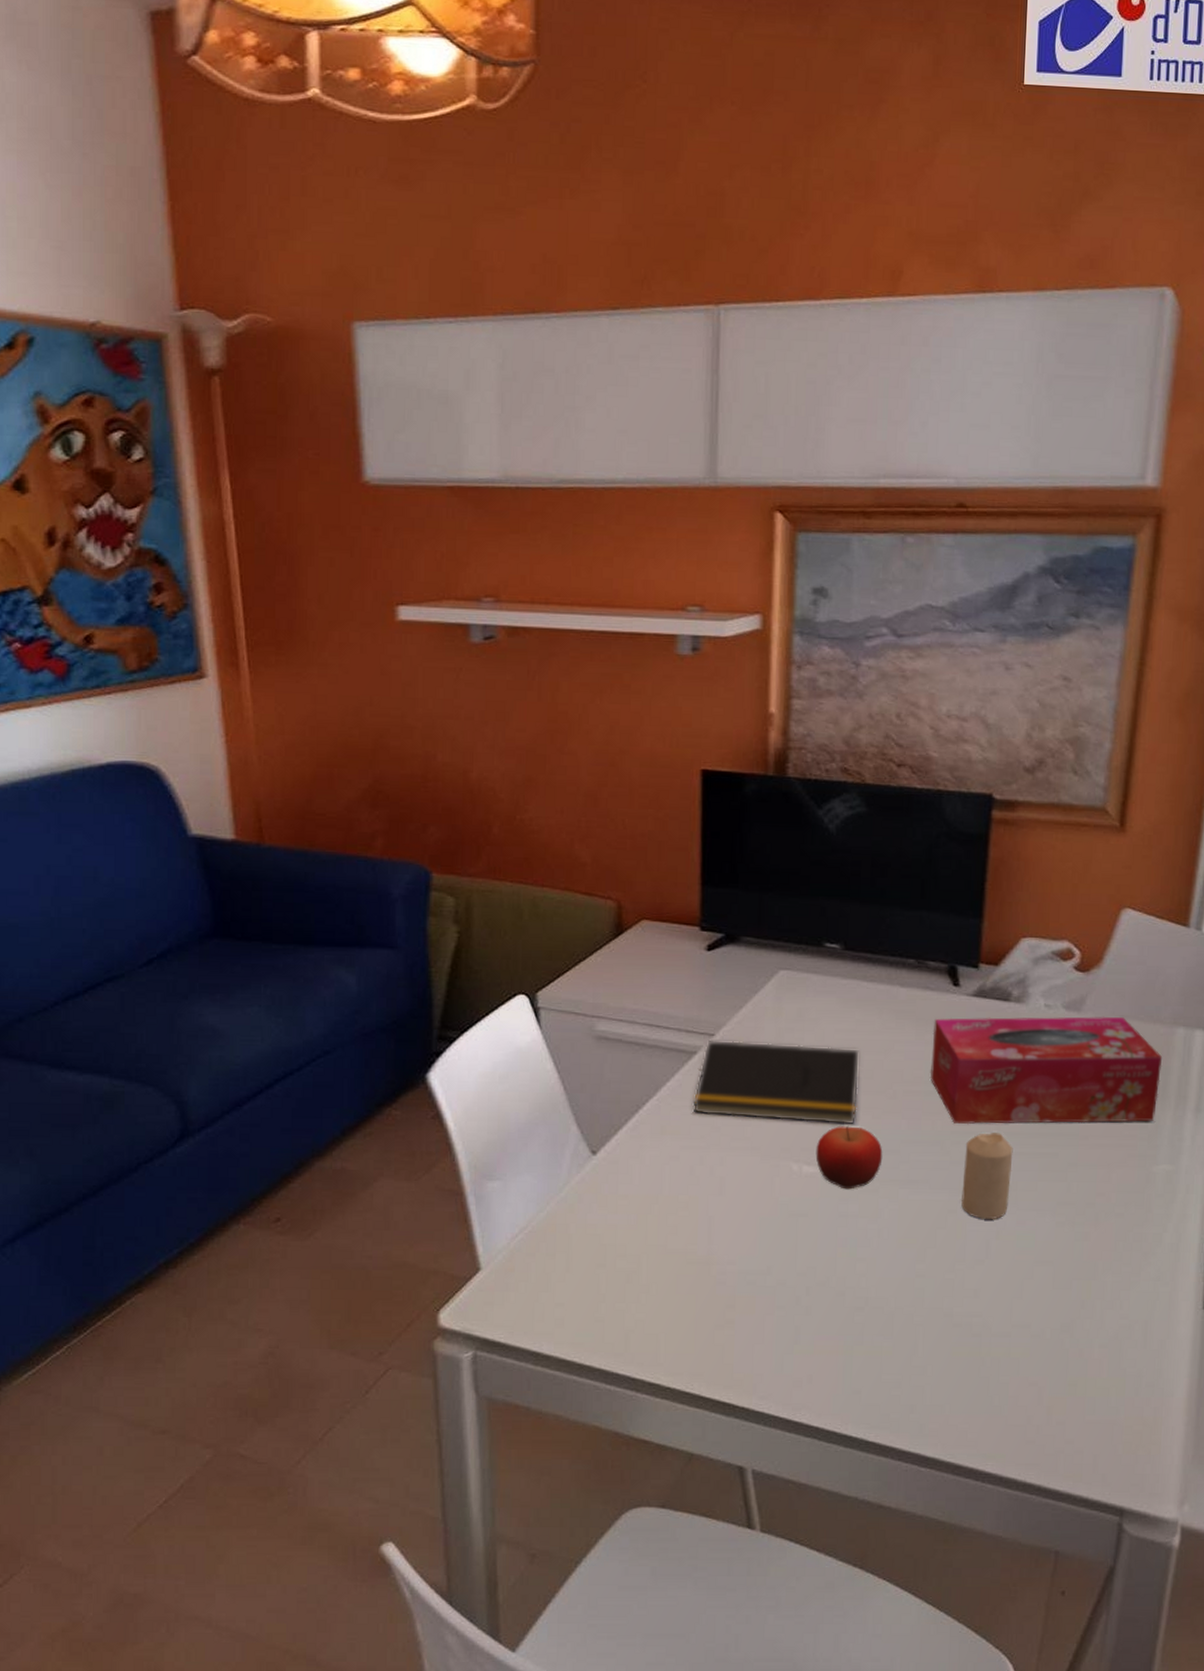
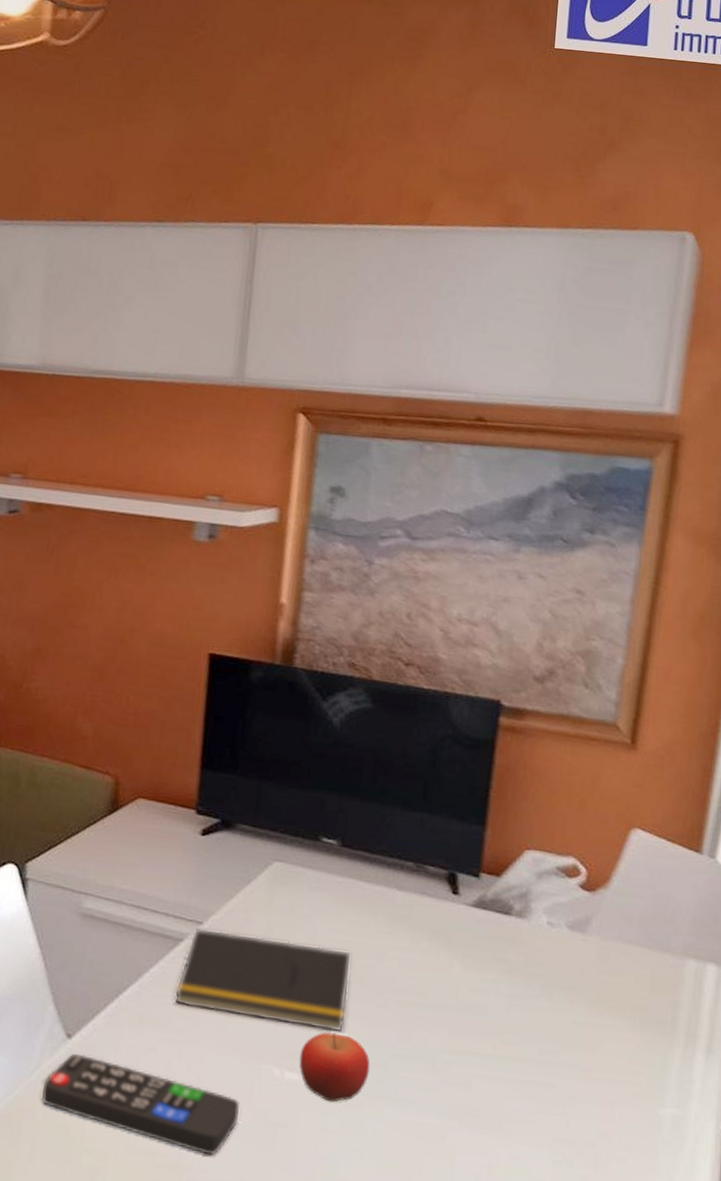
remote control: none [572,1168,762,1248] -> present [41,1053,239,1155]
tissue box: present [929,1016,1163,1125] -> none [423,926,672,1059]
candle: present [961,1133,1013,1219] -> none [451,1054,509,1151]

